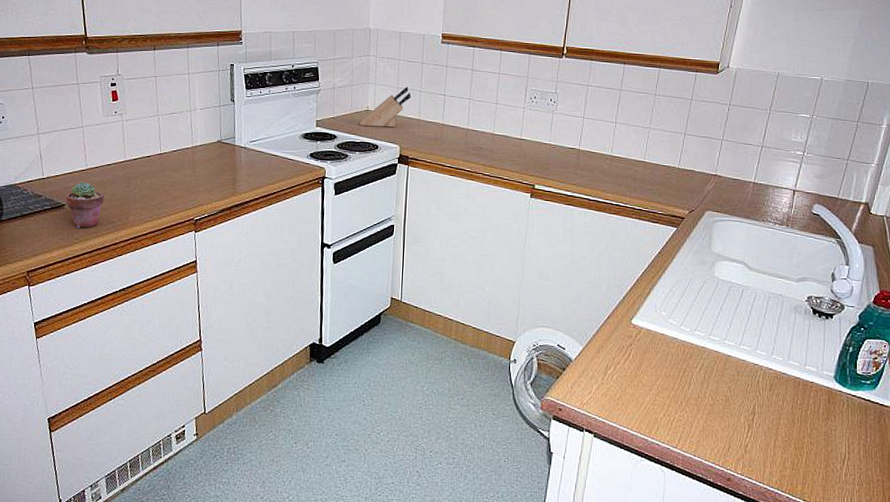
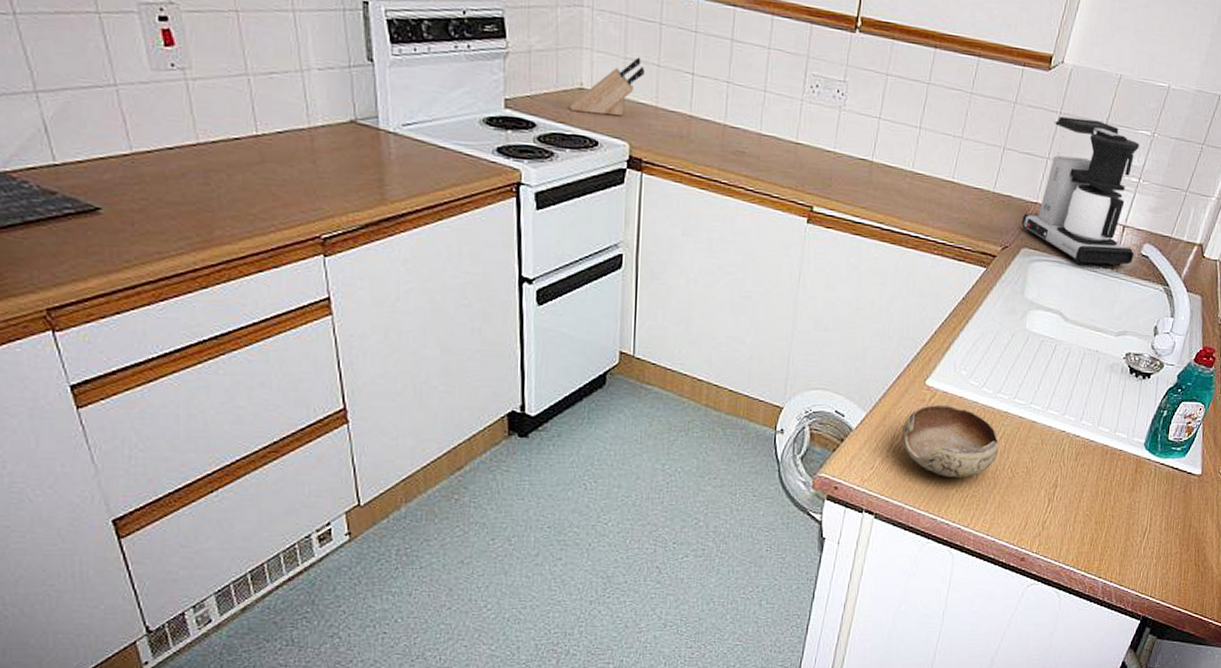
potted succulent: present [65,182,104,228] -> none [99,173,167,246]
bowl: none [614,340,699,404] -> present [902,404,999,478]
coffee maker: none [704,107,806,224] -> present [1021,116,1139,267]

